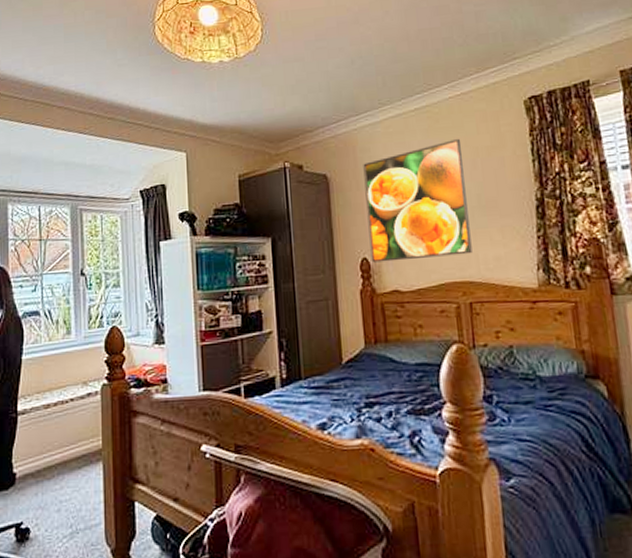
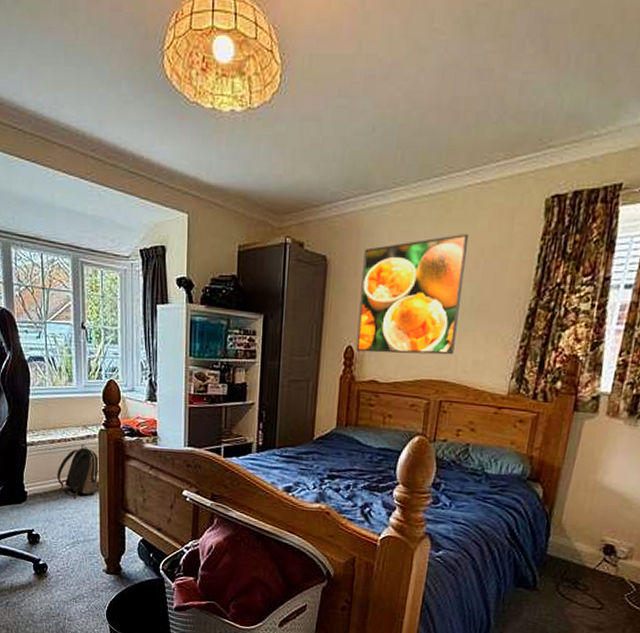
backpack: none [52,405,103,474] -> present [57,445,100,499]

